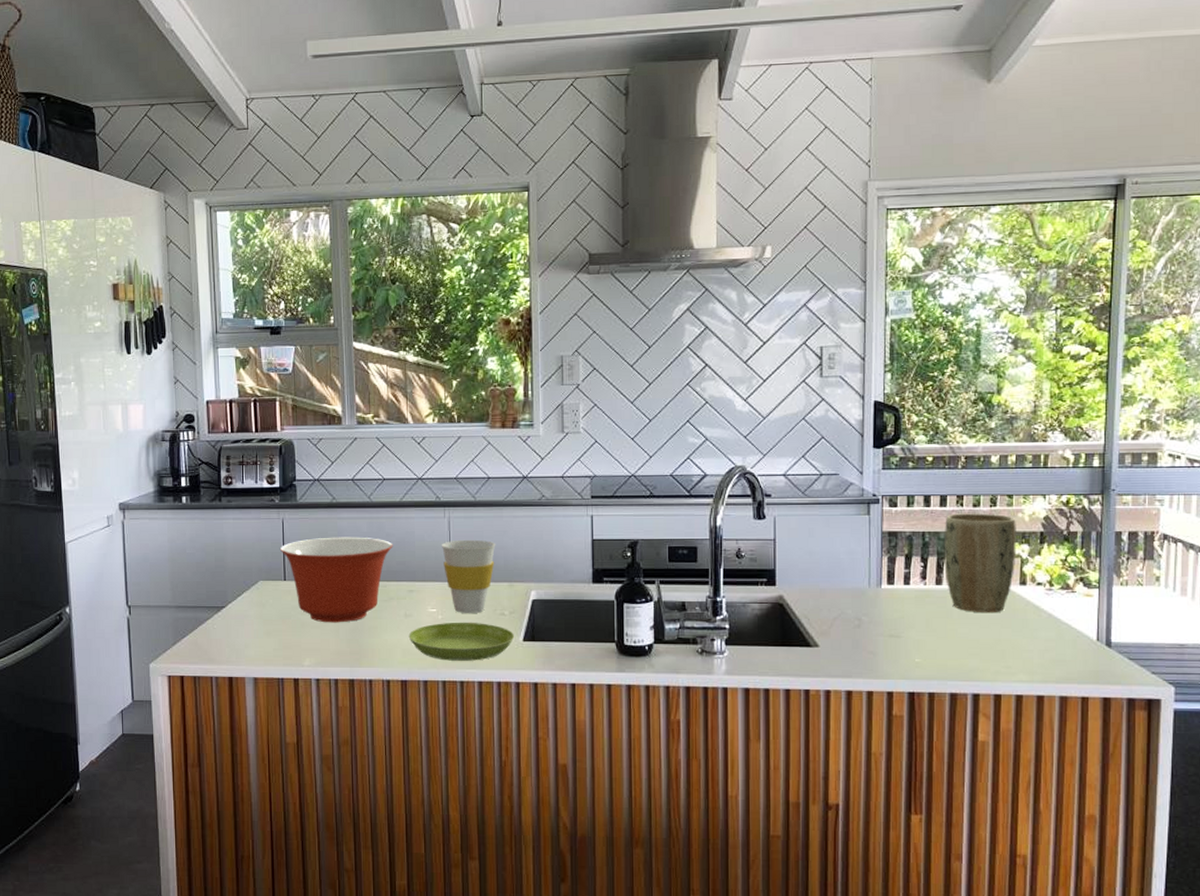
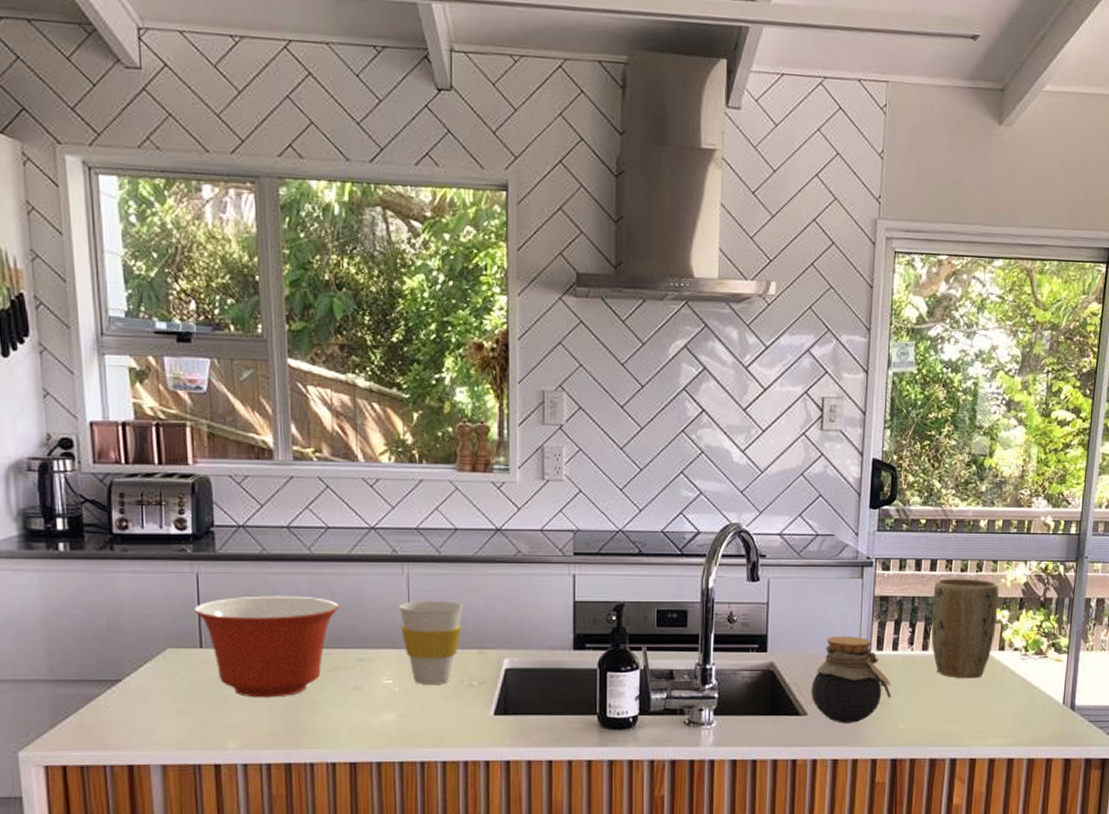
saucer: present [408,622,515,661] -> none [358,694,485,739]
jar: none [821,570,906,656] -> present [811,636,892,723]

